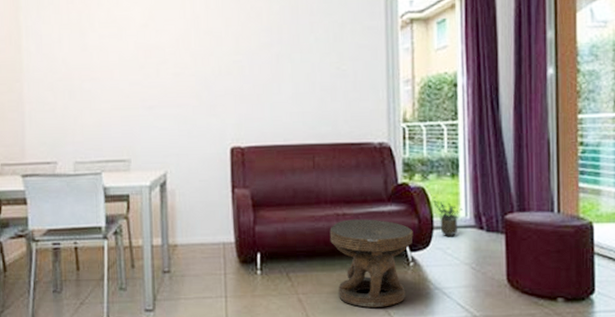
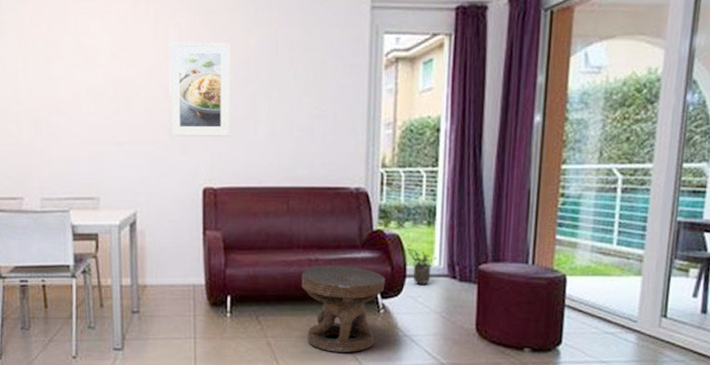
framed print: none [195,10,257,99] -> present [168,42,231,137]

